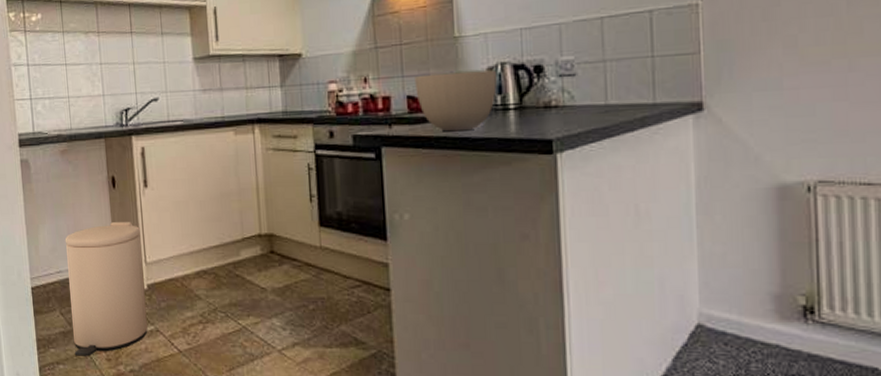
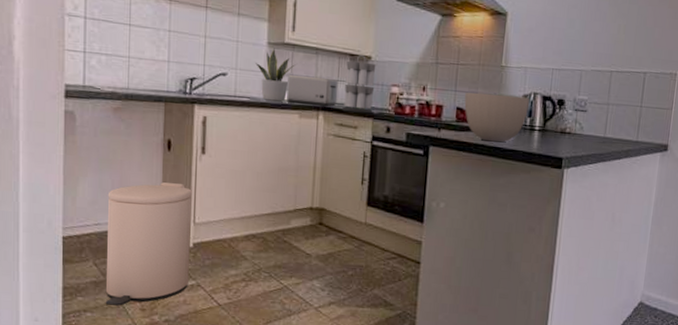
potted plant: none [184,62,225,121] -> present [256,48,297,102]
toaster: none [218,86,271,121] -> present [287,75,338,108]
spice rack: none [276,54,312,121] -> present [342,55,376,114]

